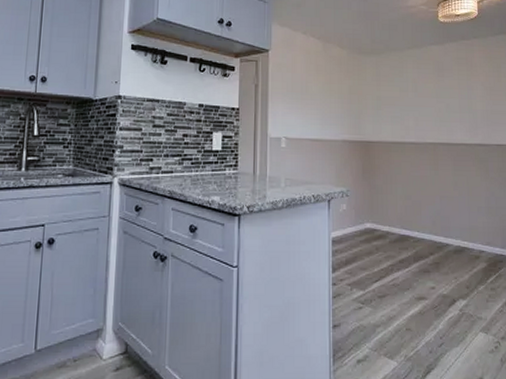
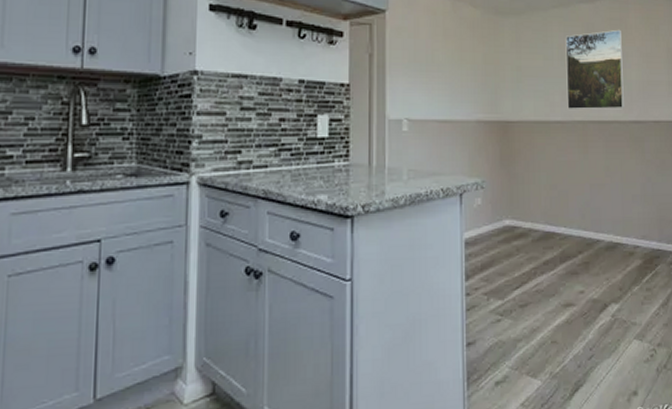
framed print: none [418,67,470,134] -> present [565,29,624,109]

